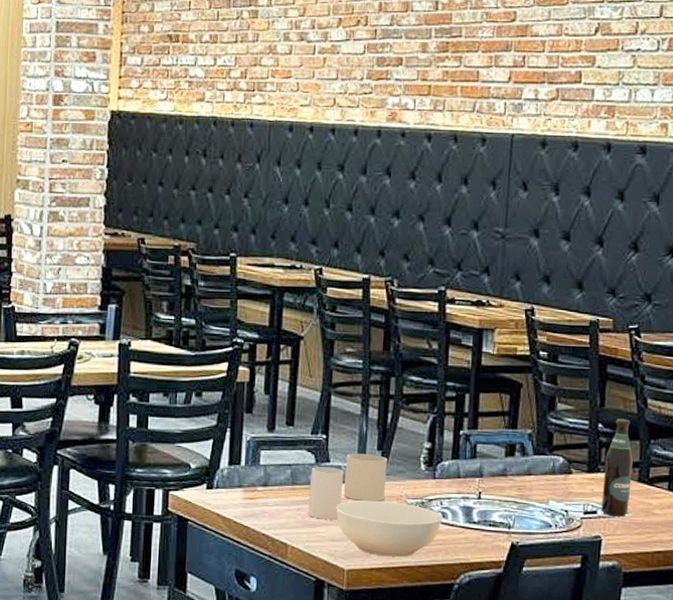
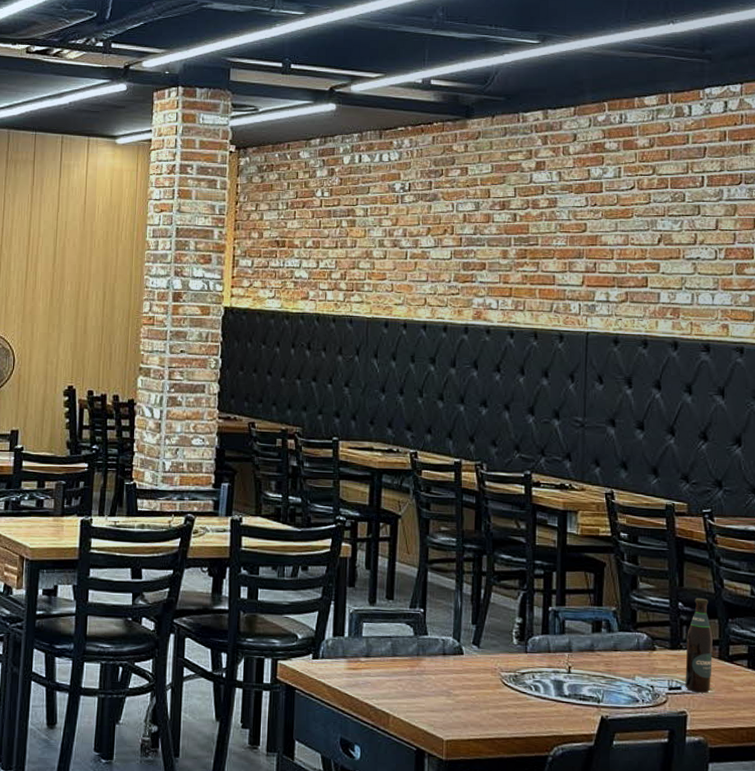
cup: present [308,467,344,520] -> none [408,639,441,691]
bowl: present [335,500,443,557] -> none [433,672,536,729]
cup: present [343,453,387,502] -> none [441,626,482,674]

